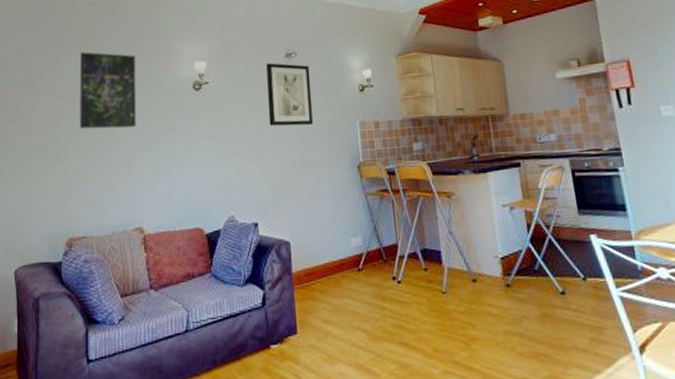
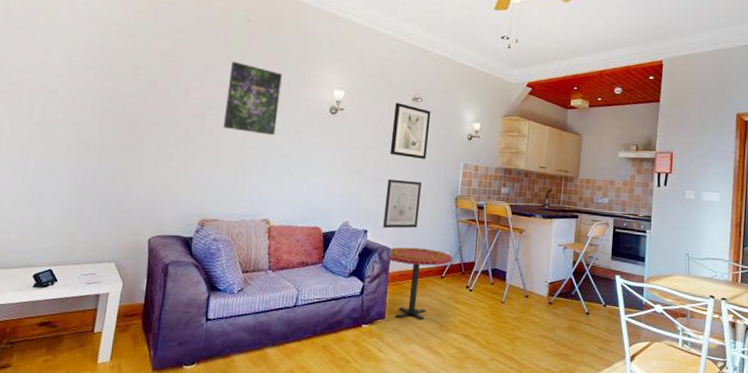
wall art: none [272,153,317,218] -> present [383,179,422,229]
side table: none [288,235,368,331] -> present [388,247,452,319]

